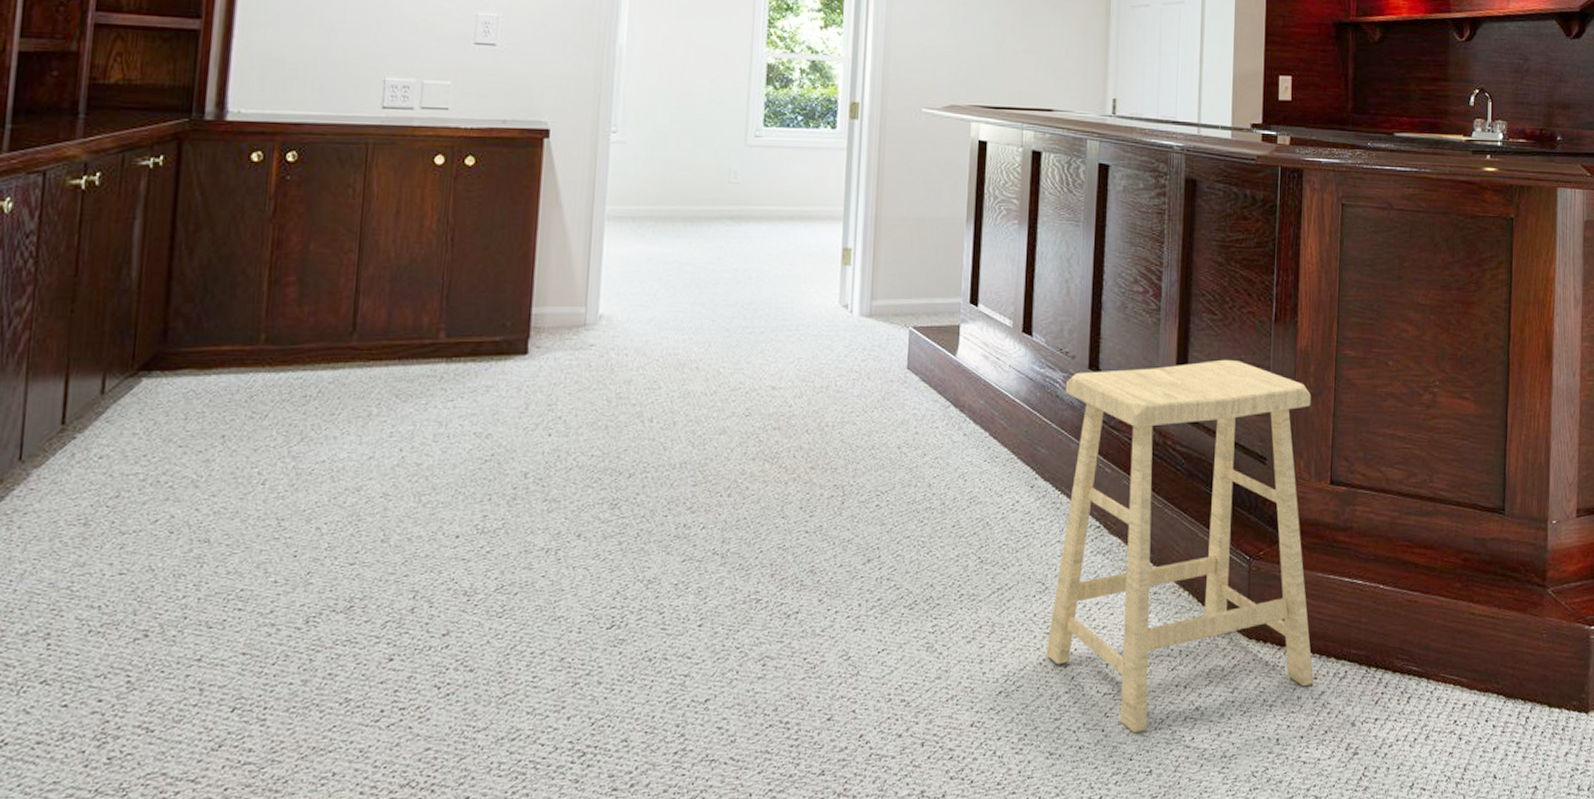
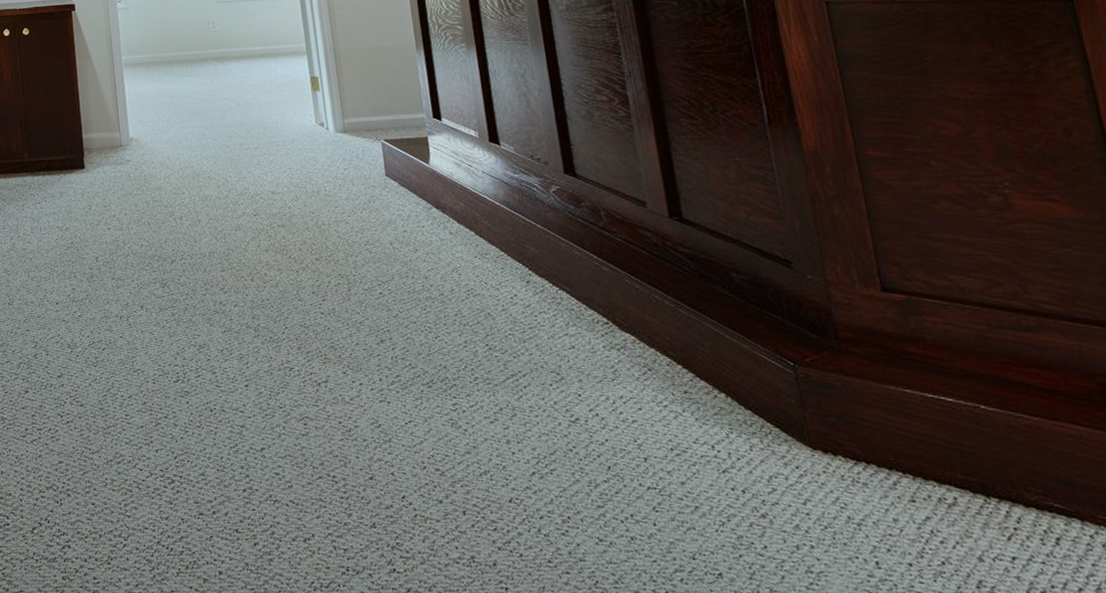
stool: present [1046,359,1314,734] -> none [542,162,912,533]

